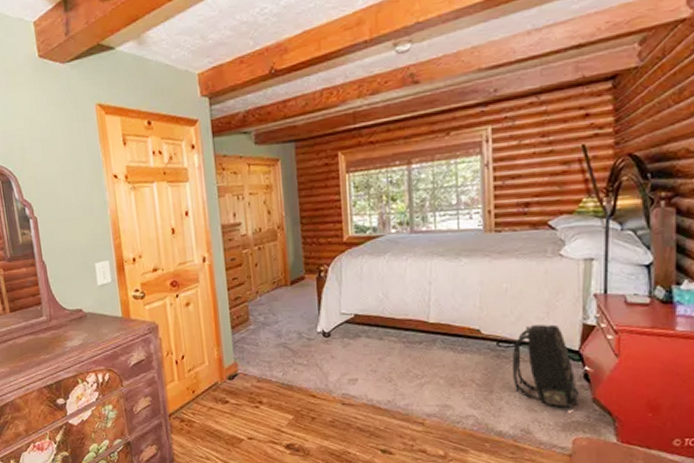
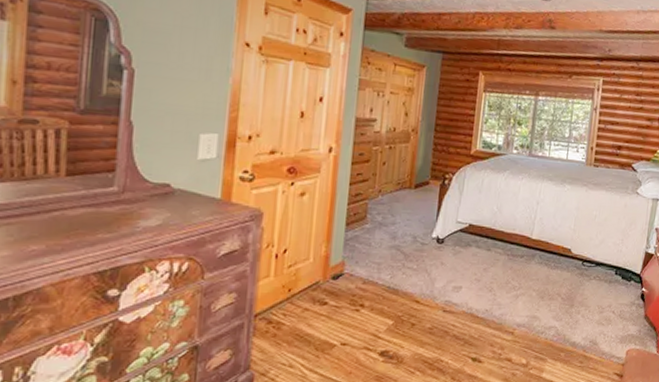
backpack: present [513,324,580,410] -> none [590,249,637,325]

